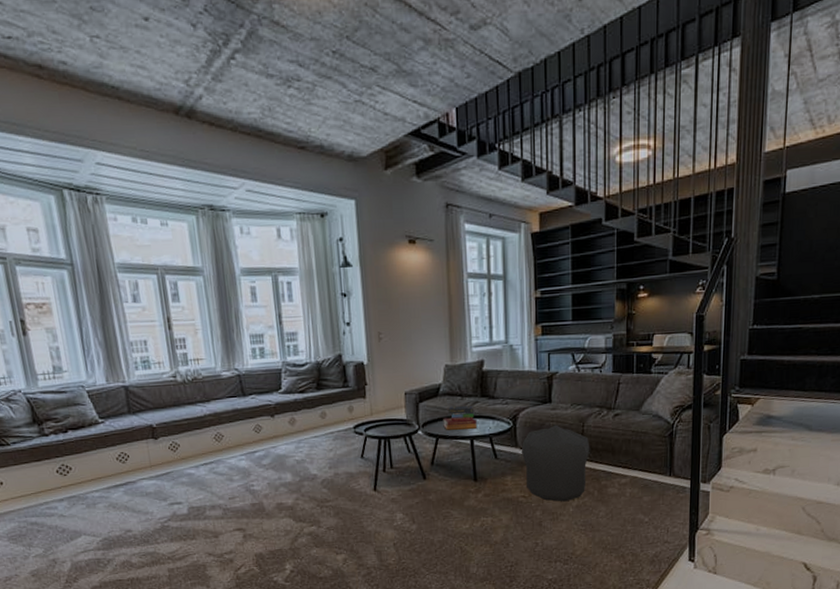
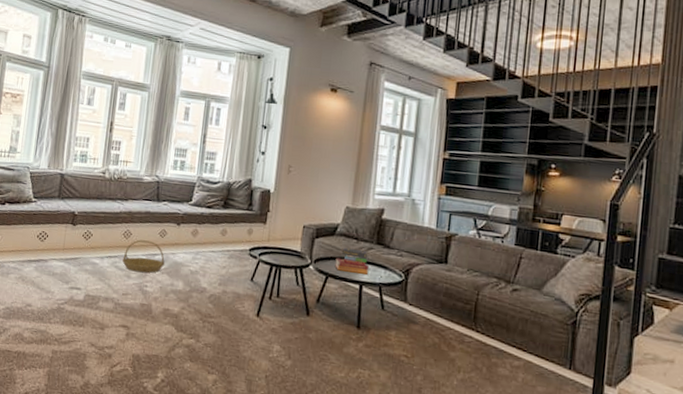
basket: none [219,439,268,474] -> present [121,239,165,273]
pouf: present [521,424,590,502] -> none [409,287,483,372]

